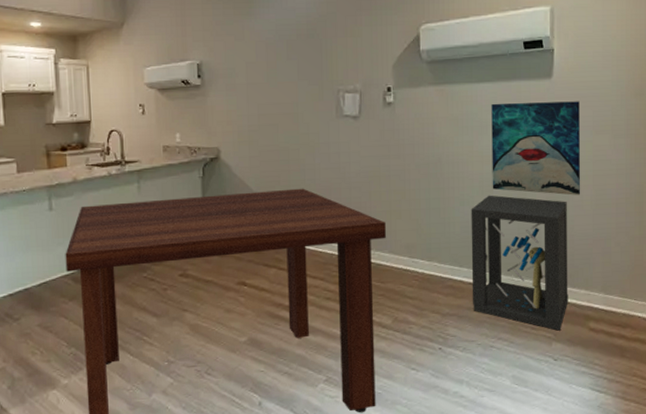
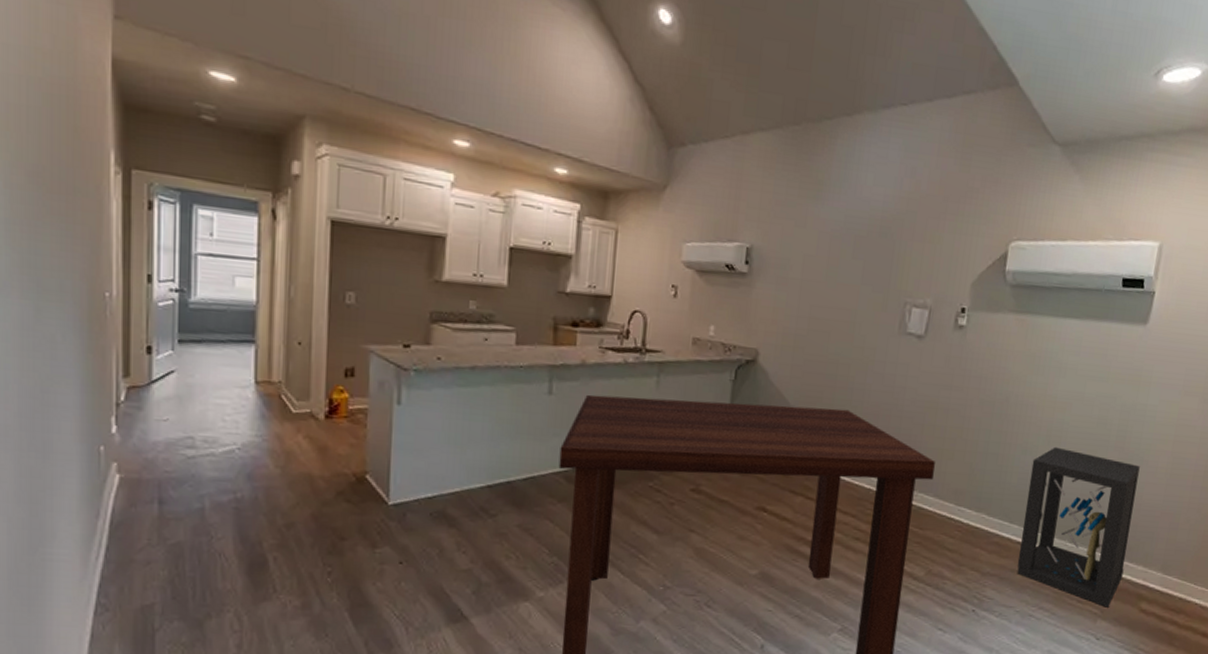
wall art: present [491,101,581,195] -> none [1060,343,1173,461]

